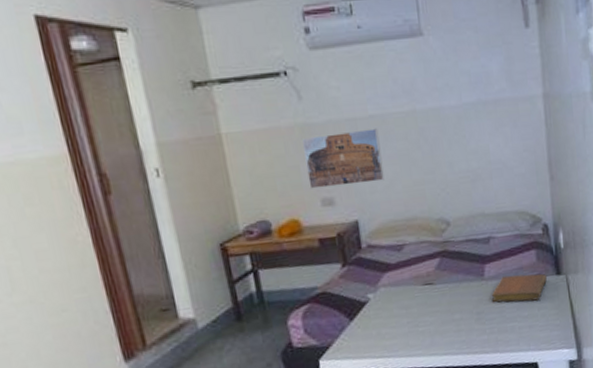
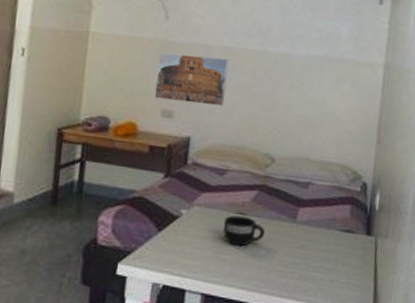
mug: none [413,285,457,317] -> present [223,215,266,247]
notebook: present [492,273,547,303] -> none [300,223,357,256]

